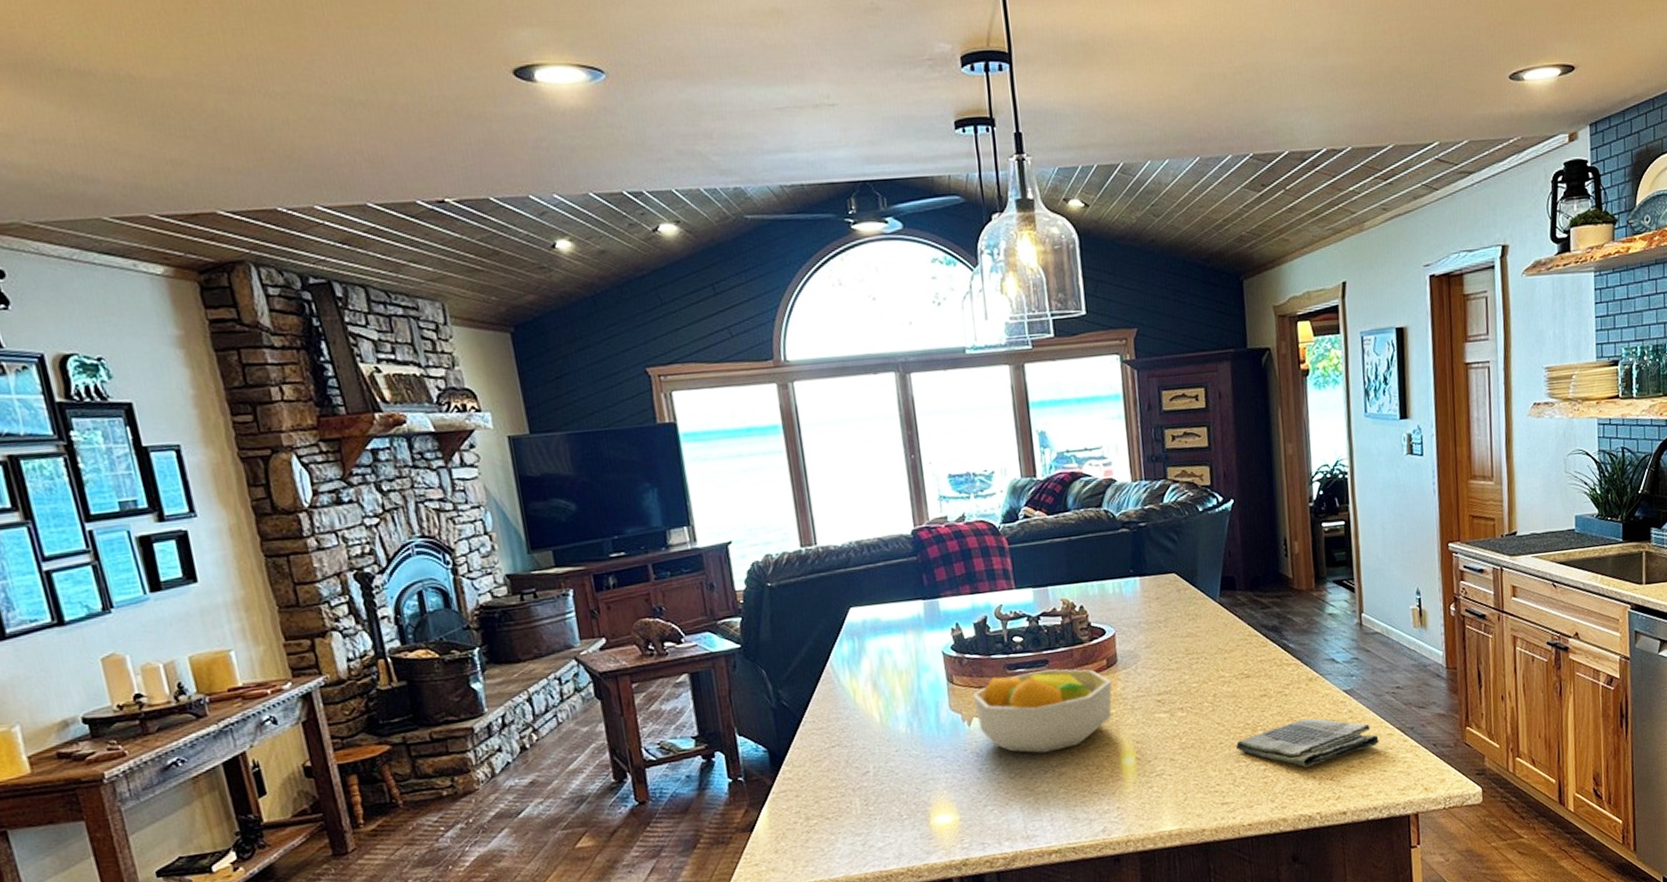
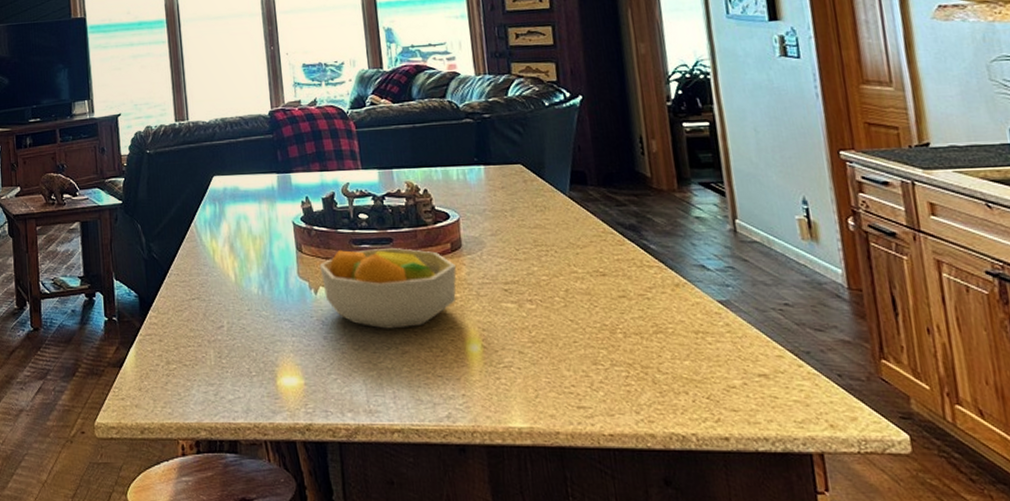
dish towel: present [1236,718,1379,768] -> none [592,326,766,381]

